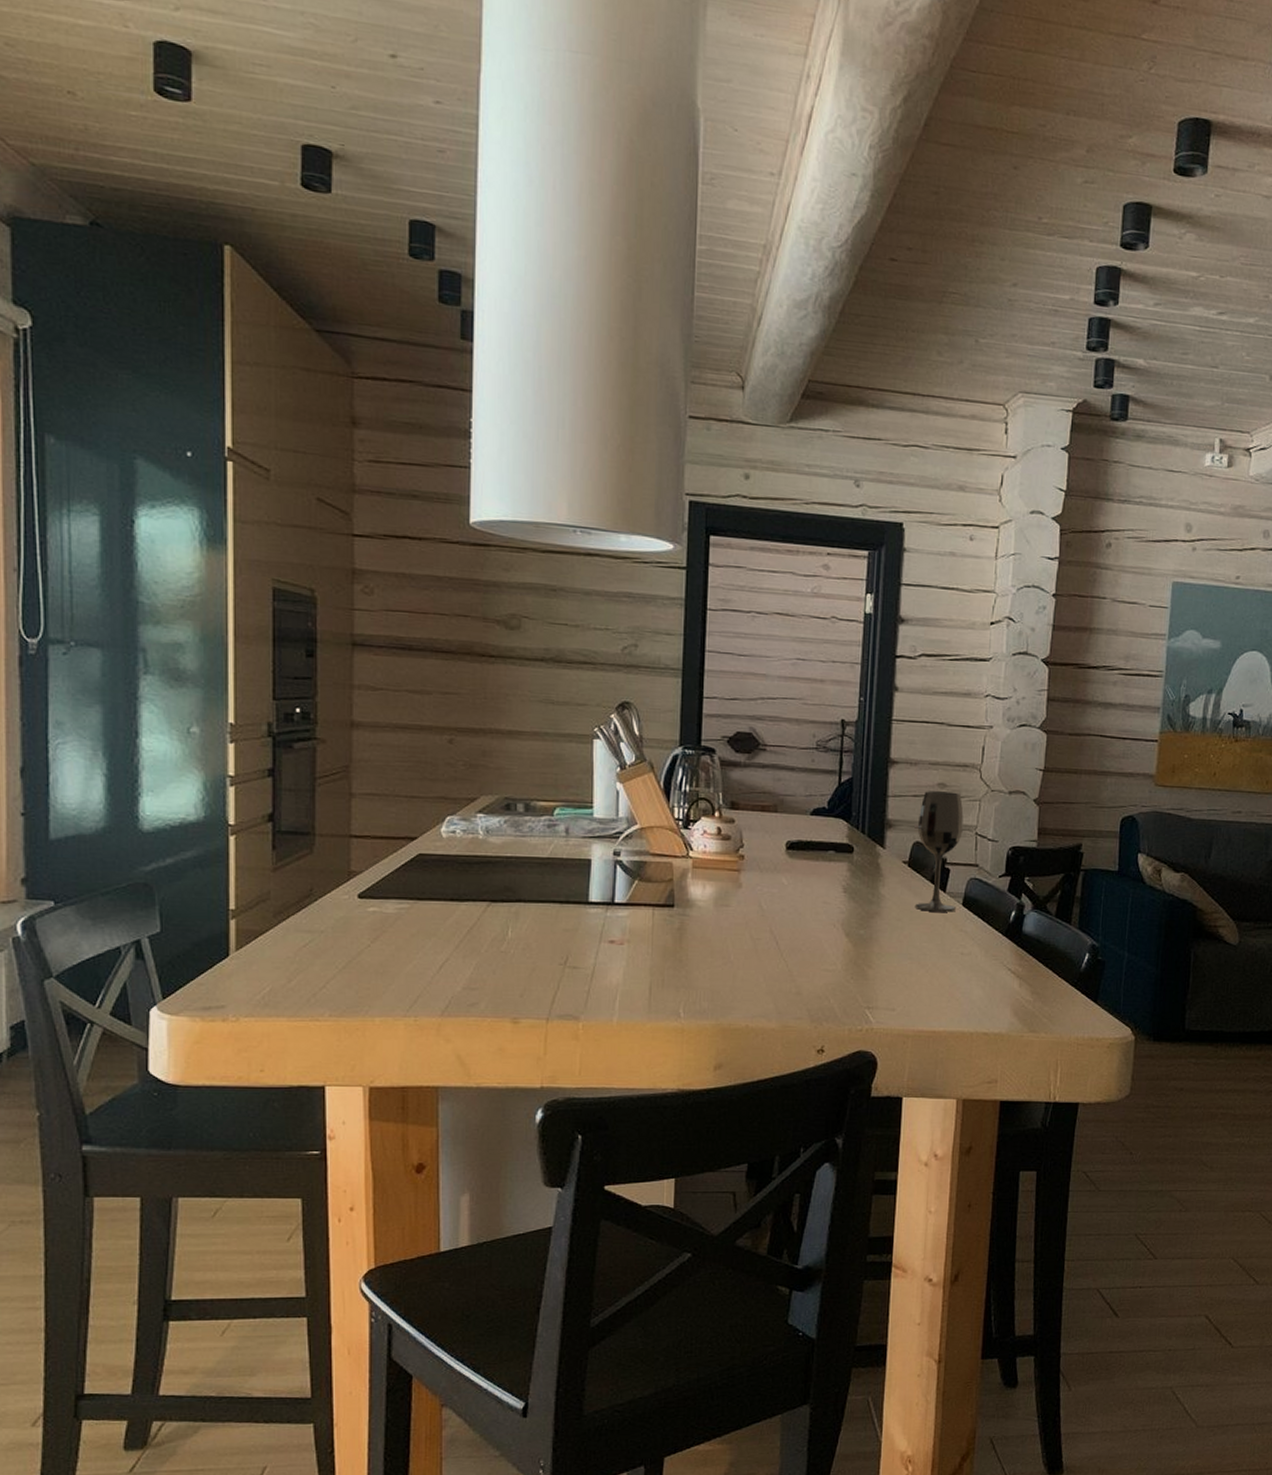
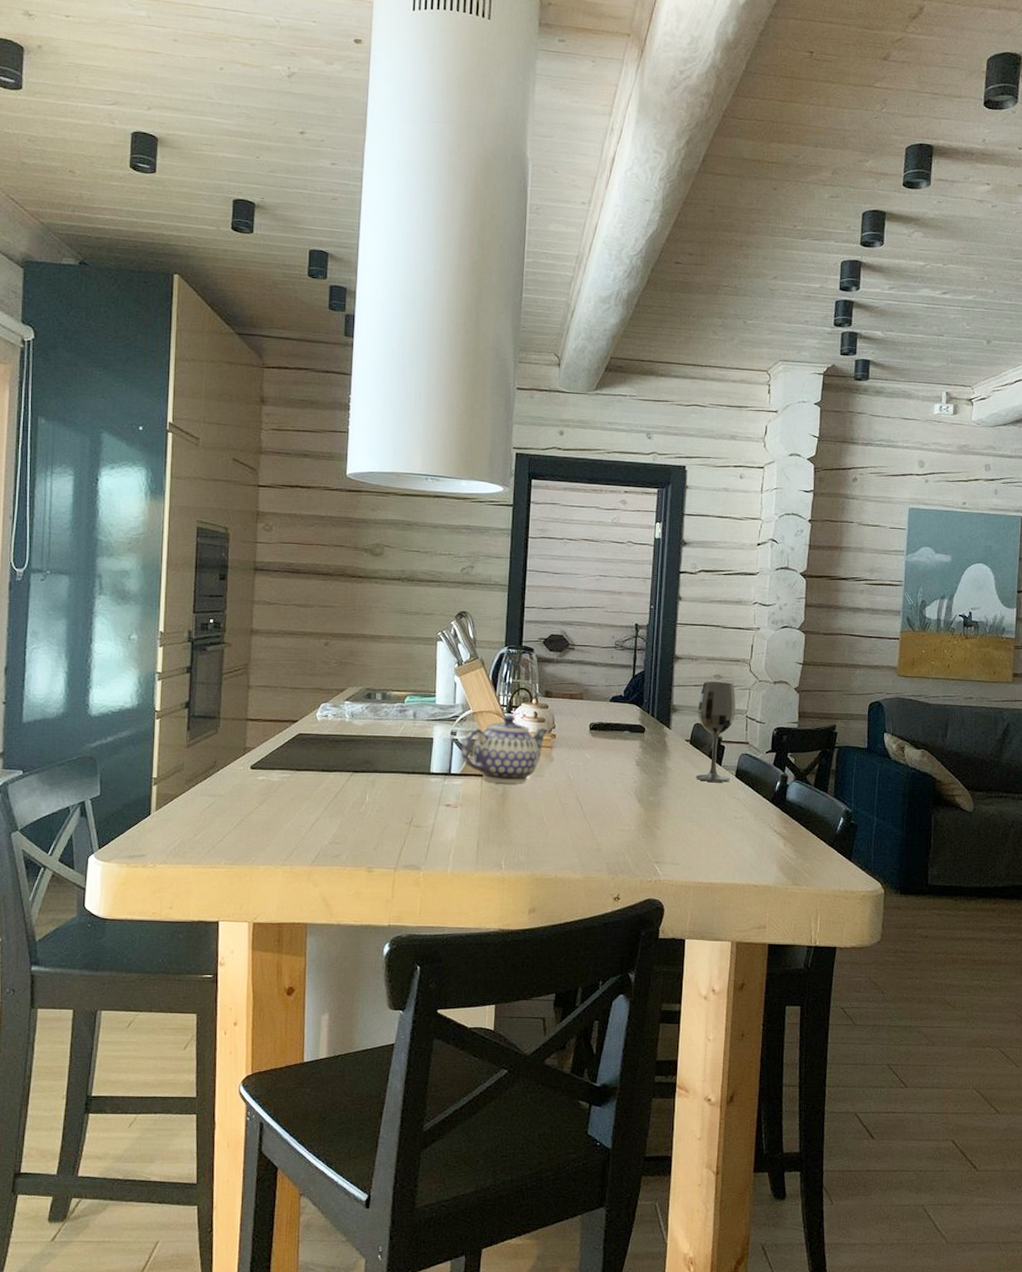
teapot: none [627,830,737,915] -> present [461,714,550,784]

